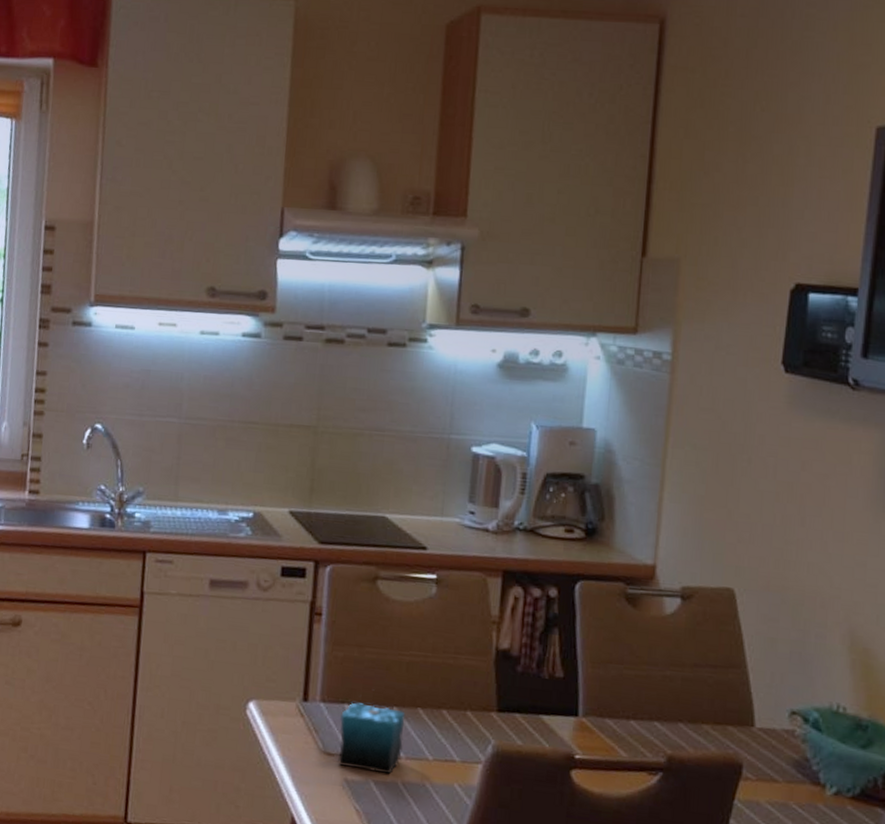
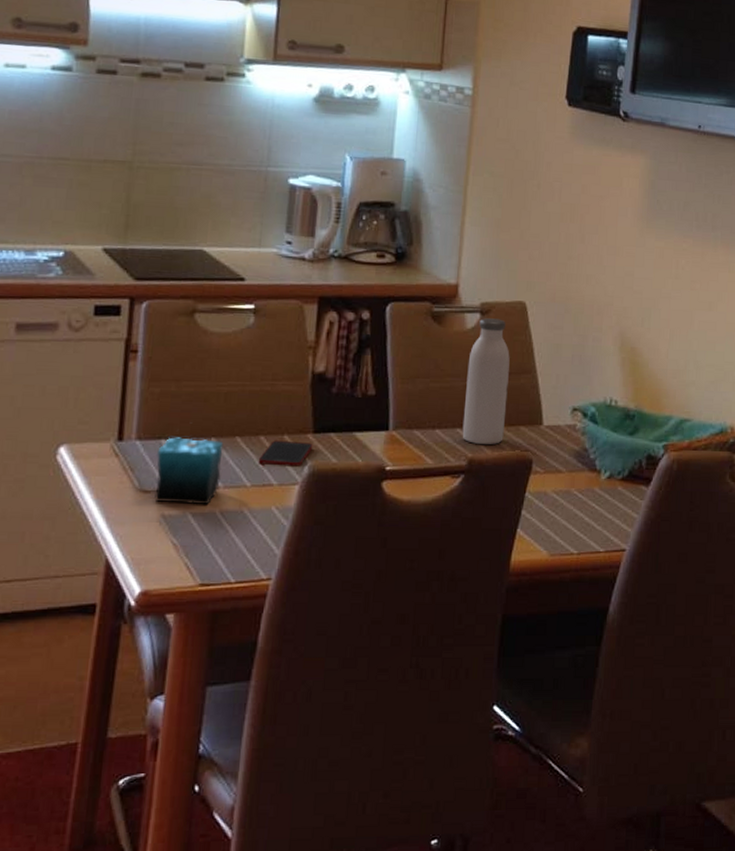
cell phone: none [440,715,497,745] -> present [258,440,313,467]
water bottle: none [660,603,716,743] -> present [462,318,510,445]

